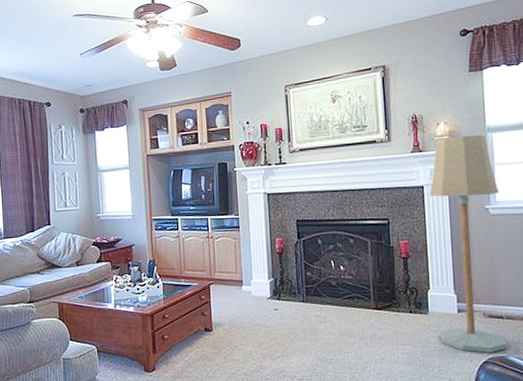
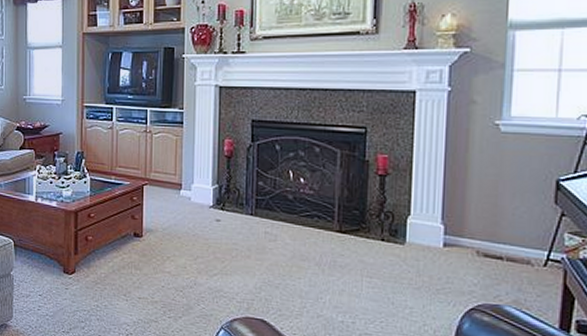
floor lamp: present [429,134,508,353] -> none [417,31,515,299]

